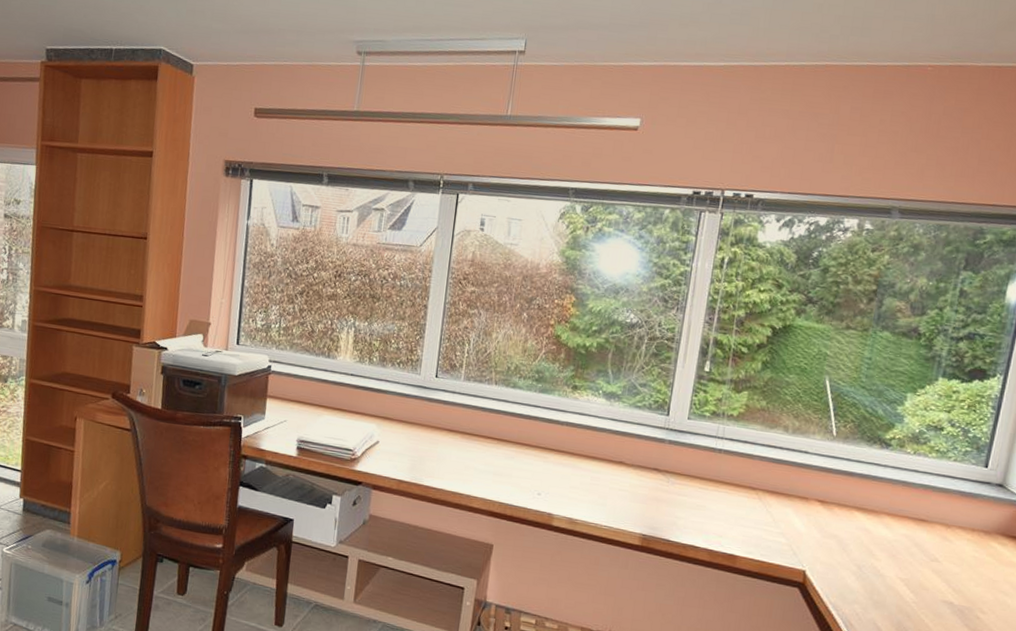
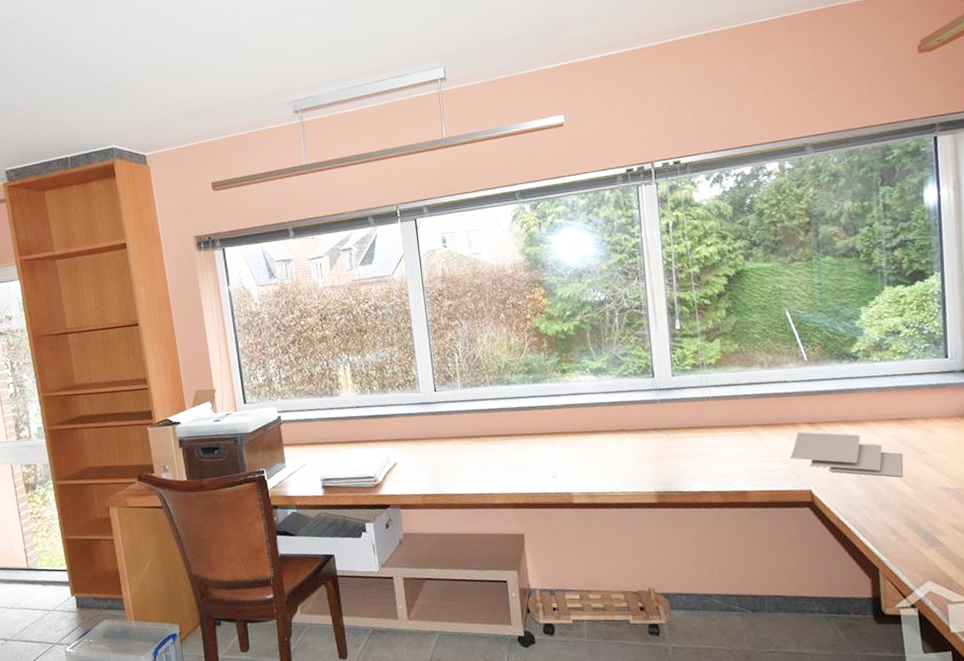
papers: none [791,507,912,580] -> present [789,432,903,477]

